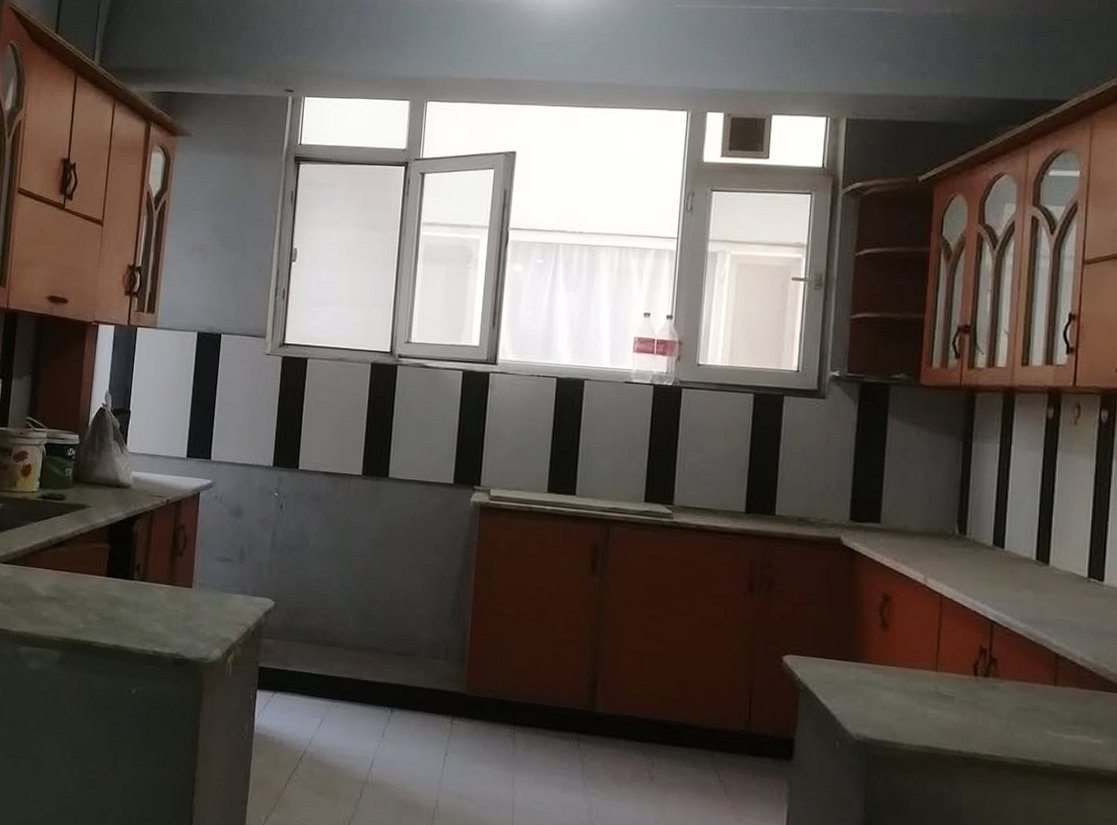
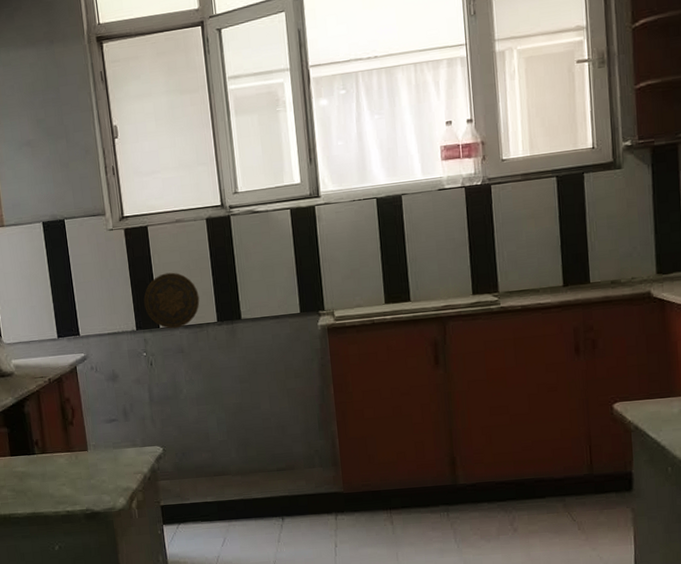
decorative plate: none [287,411,348,474] -> present [144,272,200,329]

